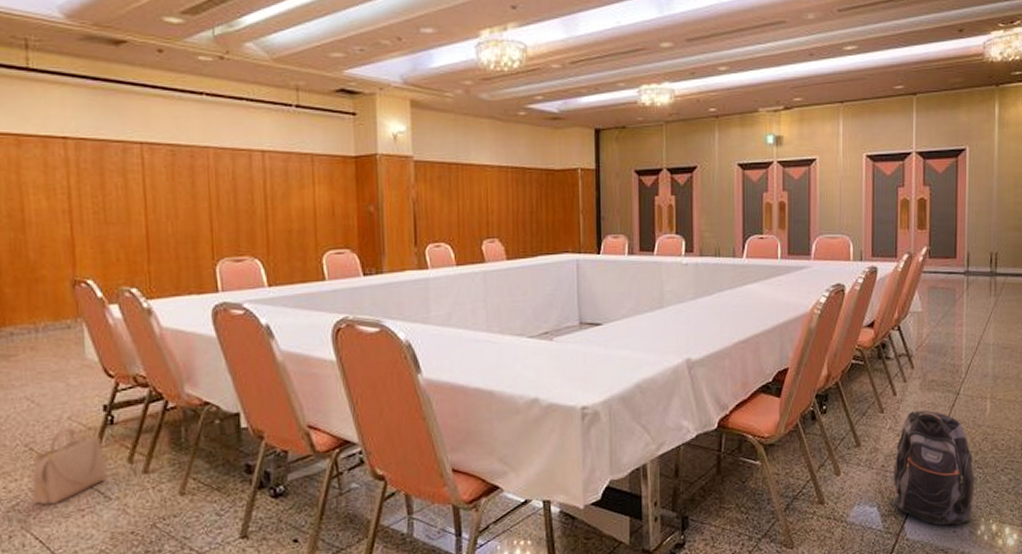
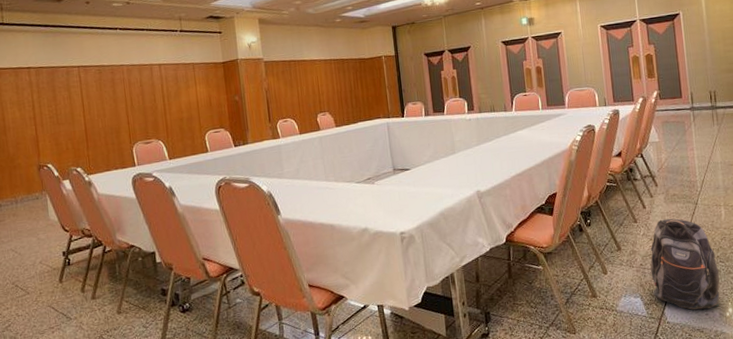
handbag: present [31,426,107,505] -> none [18,268,68,325]

